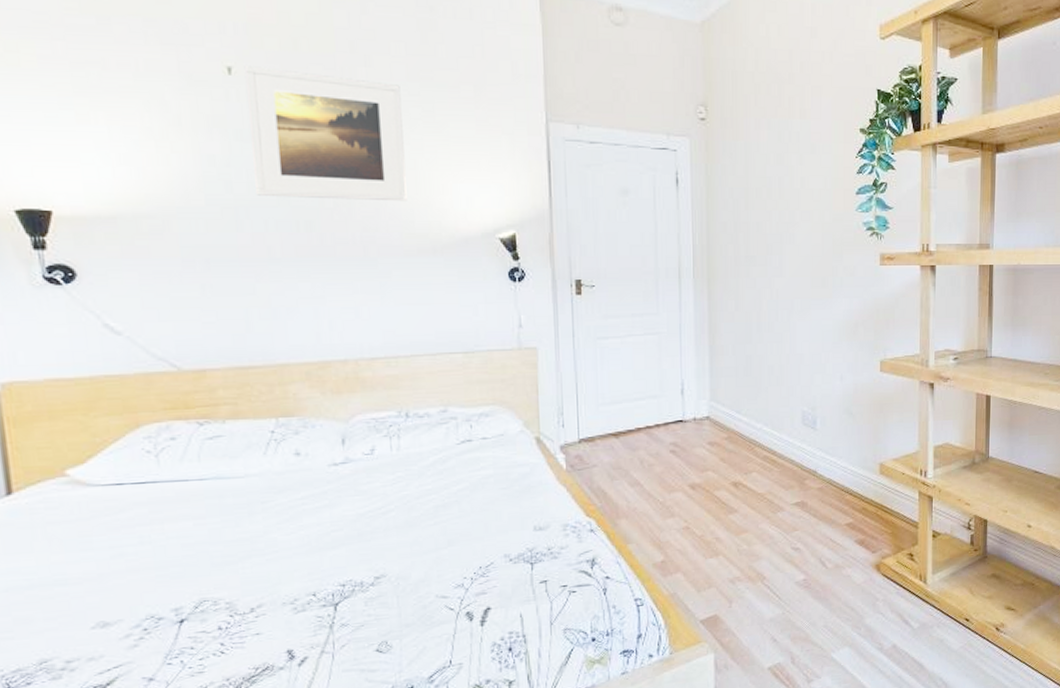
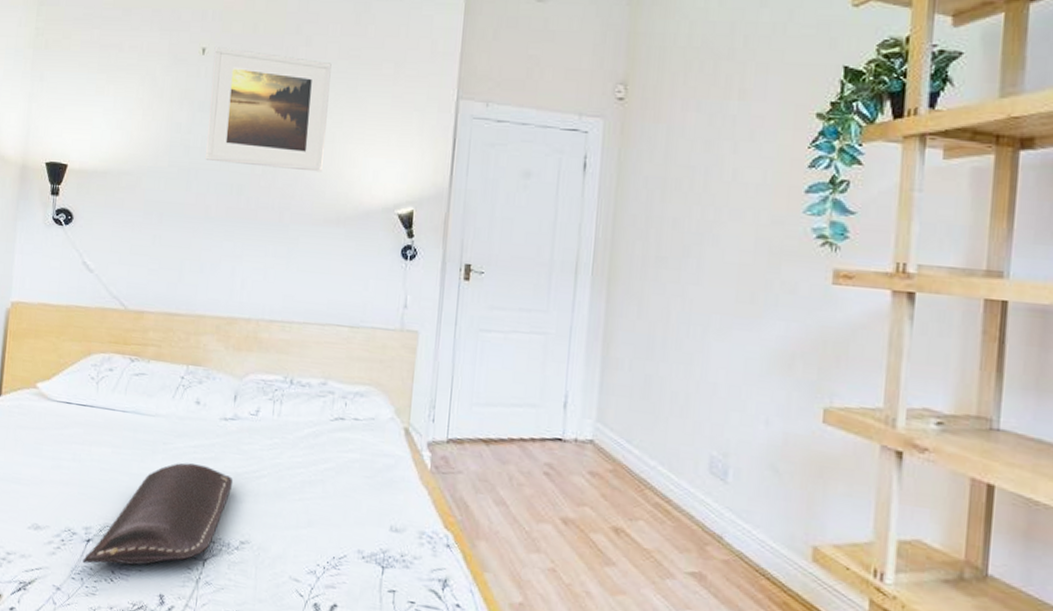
glasses case: none [178,514,357,645] -> present [82,462,234,566]

